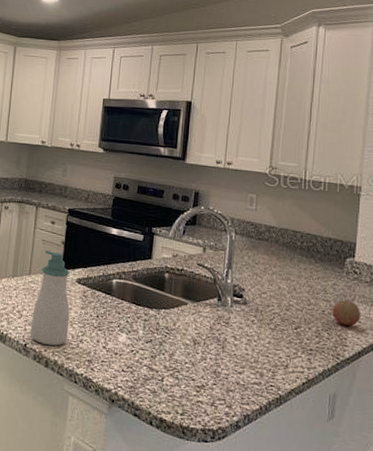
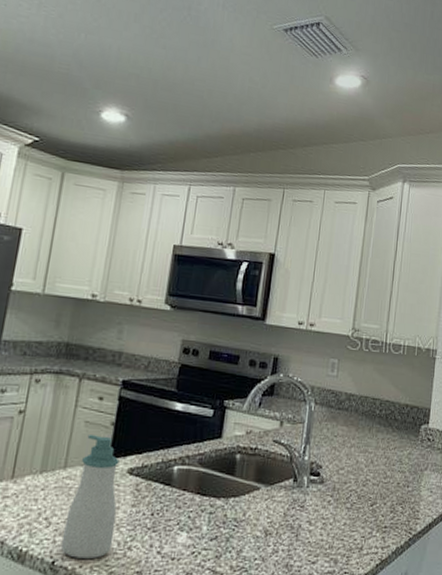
fruit: present [332,300,361,327] -> none [406,470,433,498]

